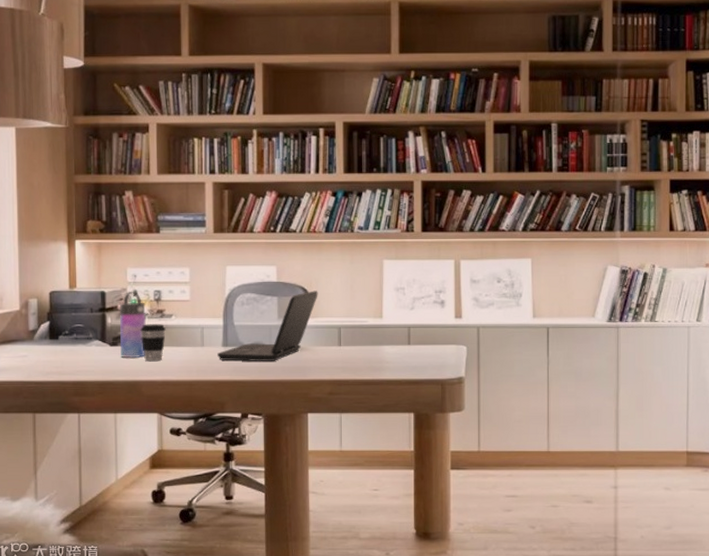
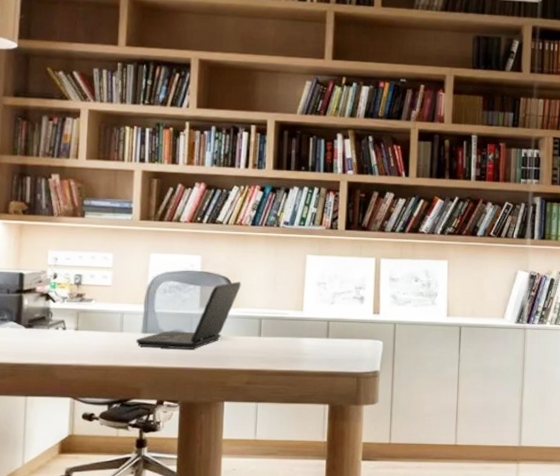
water bottle: present [119,291,147,359] -> none [36,273,66,342]
coffee cup: present [140,324,166,361] -> none [58,307,85,345]

